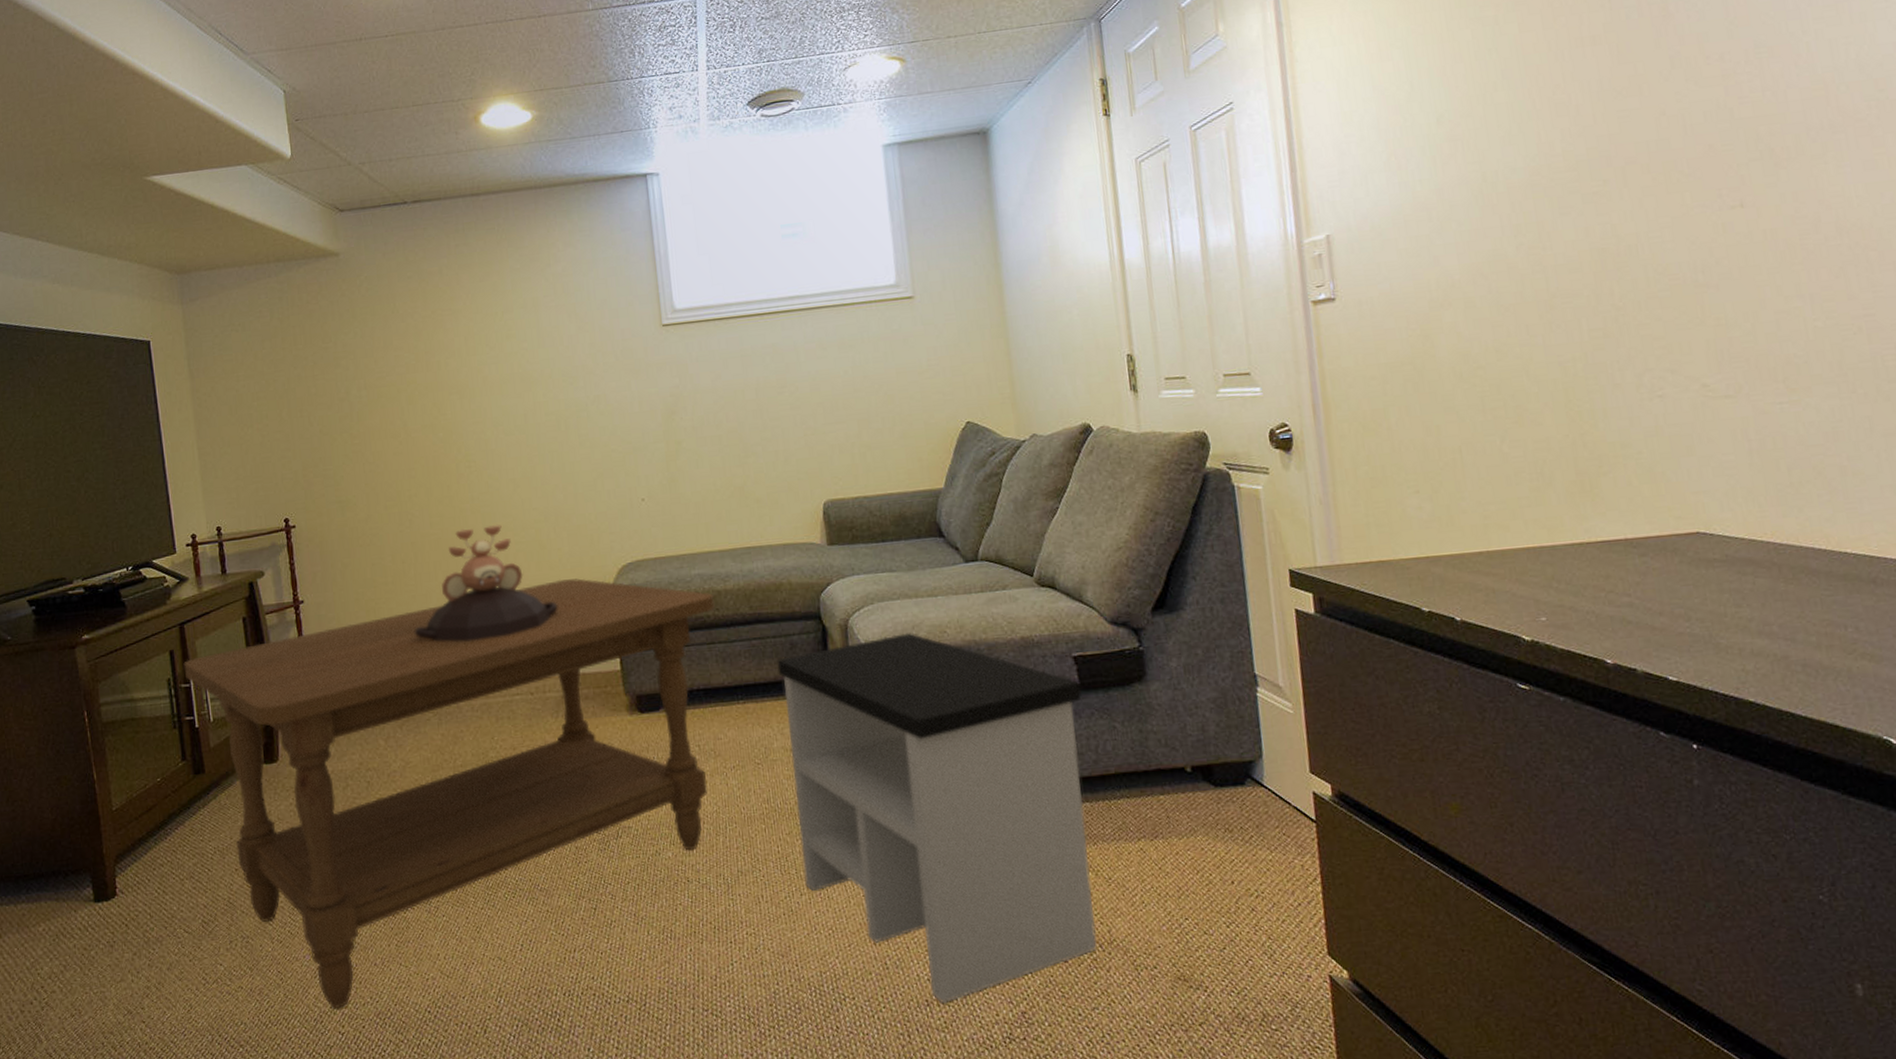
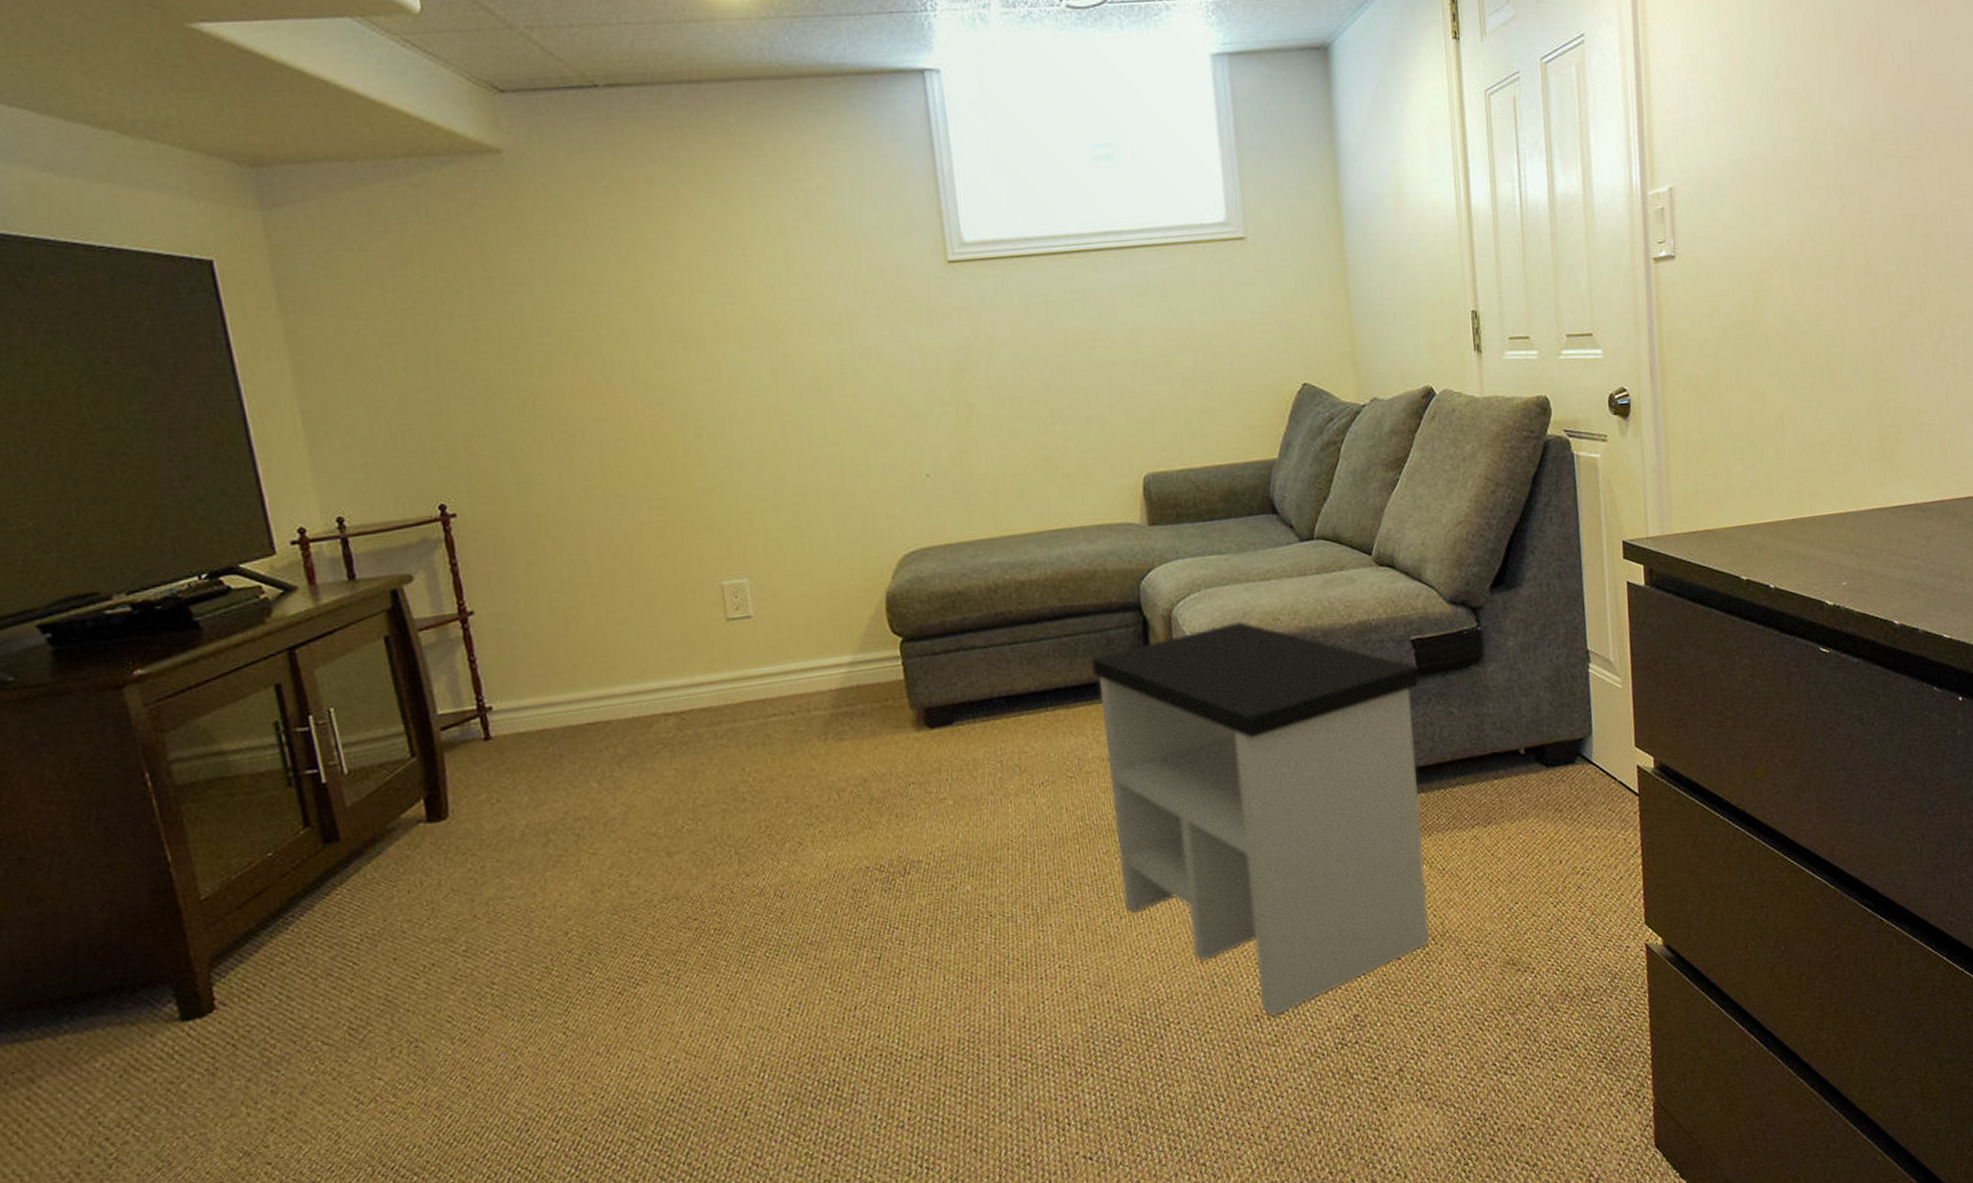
coffee table: present [183,578,715,1010] -> none [297,572,1018,1114]
decorative bowl: present [415,525,558,642] -> none [633,508,824,656]

